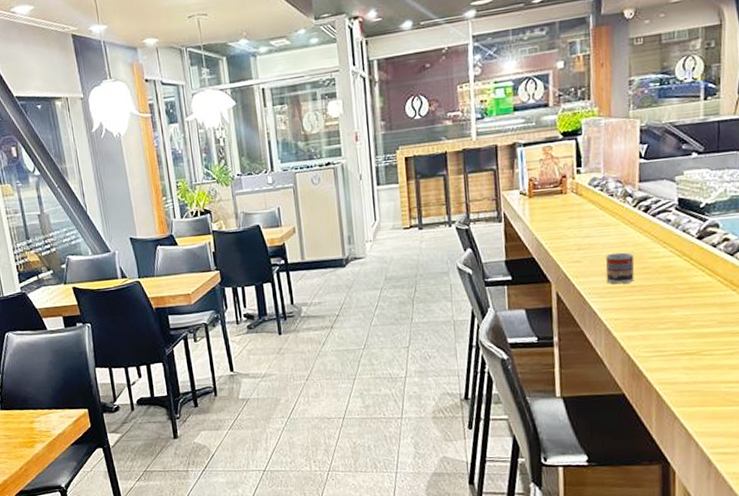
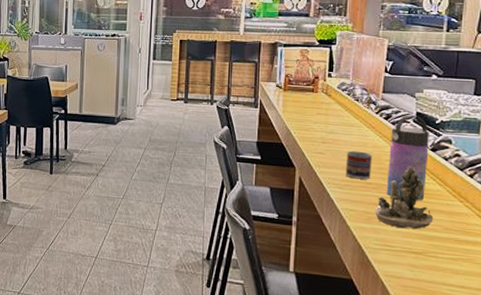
succulent planter: none [642,260,706,331] -> present [375,166,434,230]
water bottle: none [652,201,695,298] -> present [386,114,429,200]

